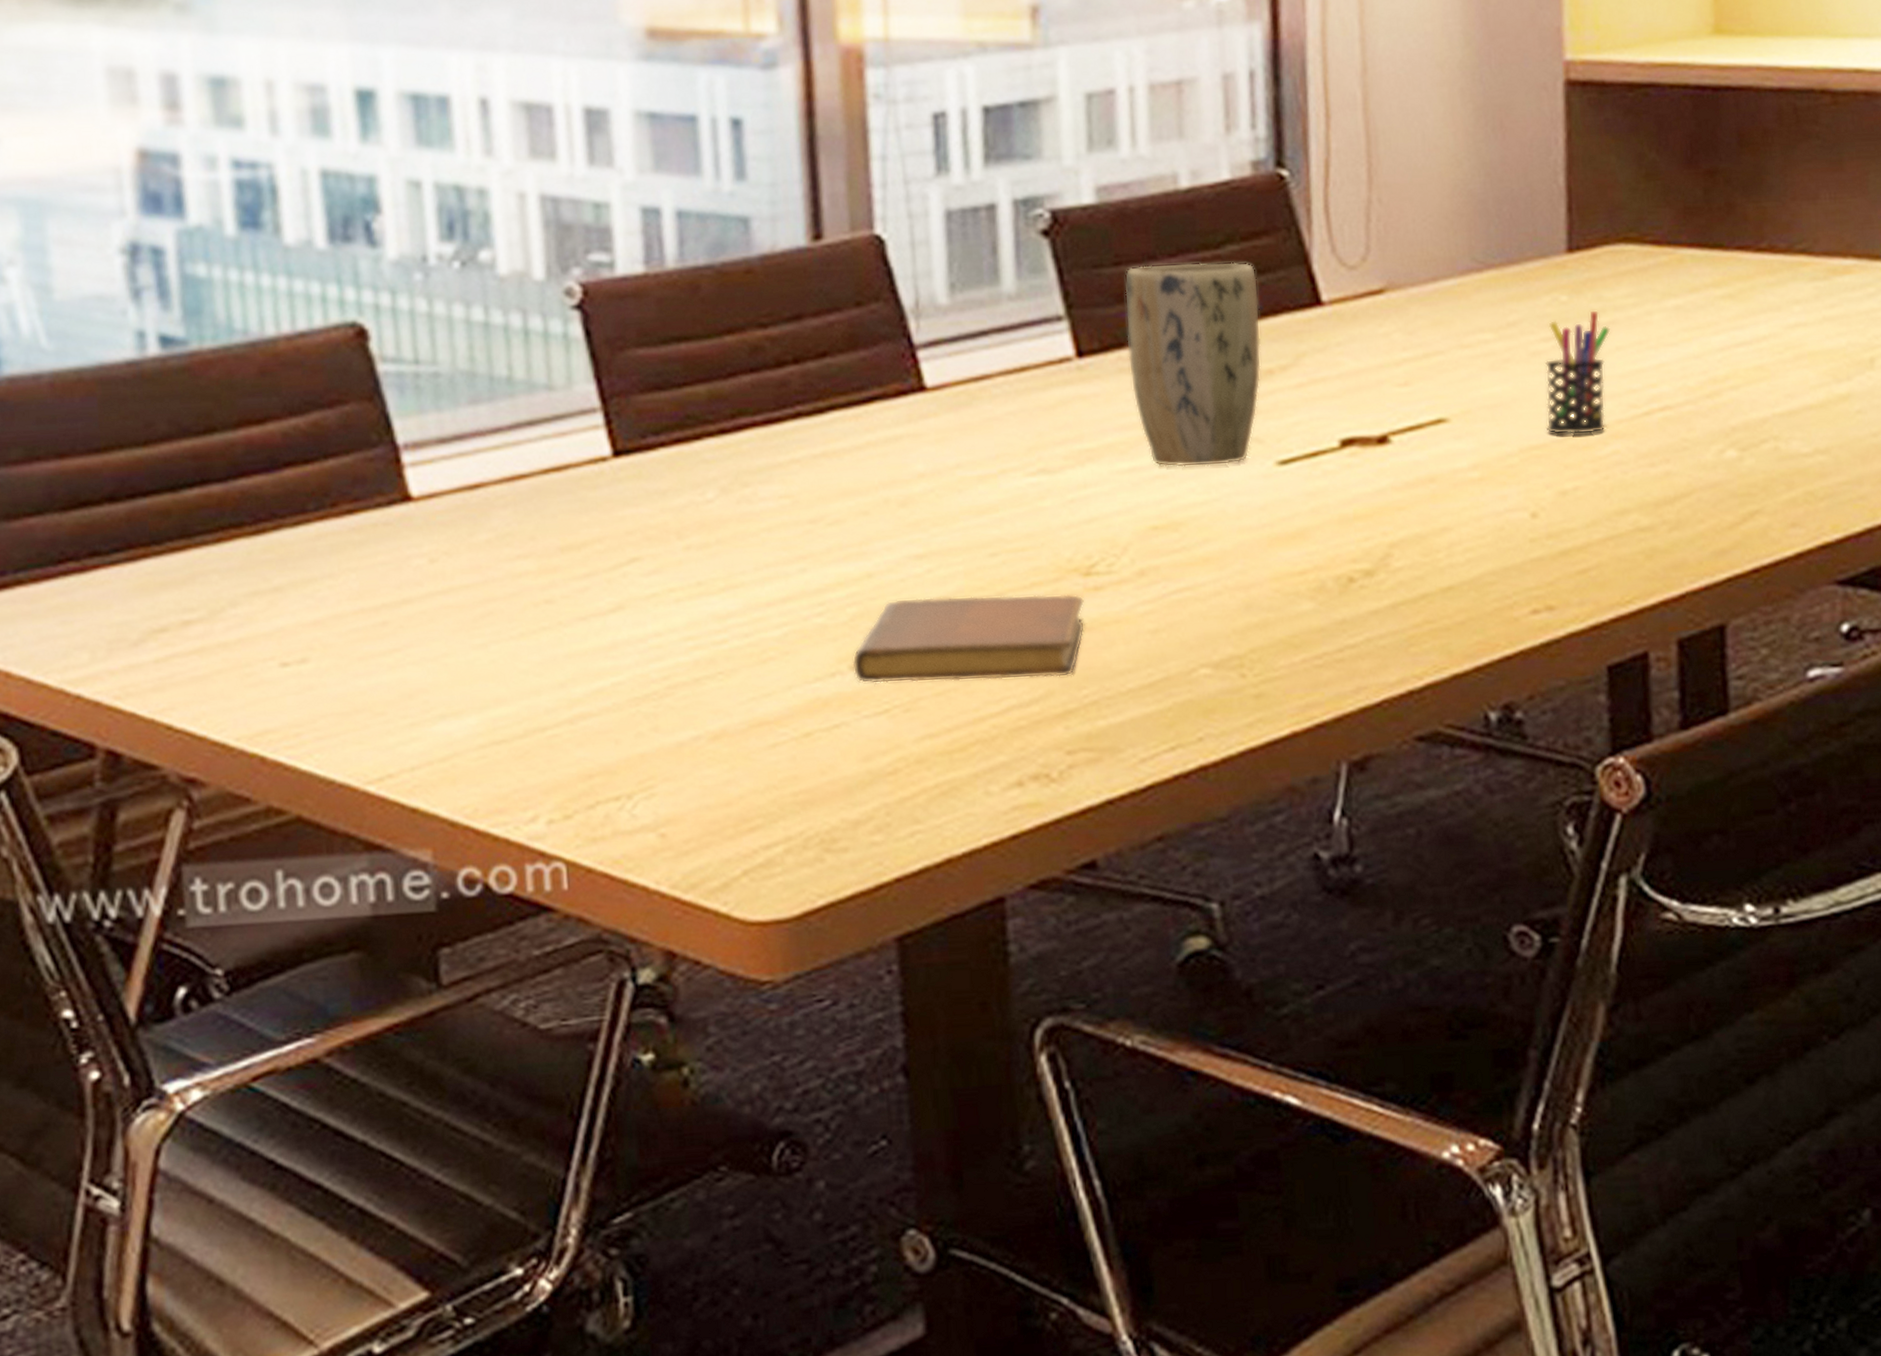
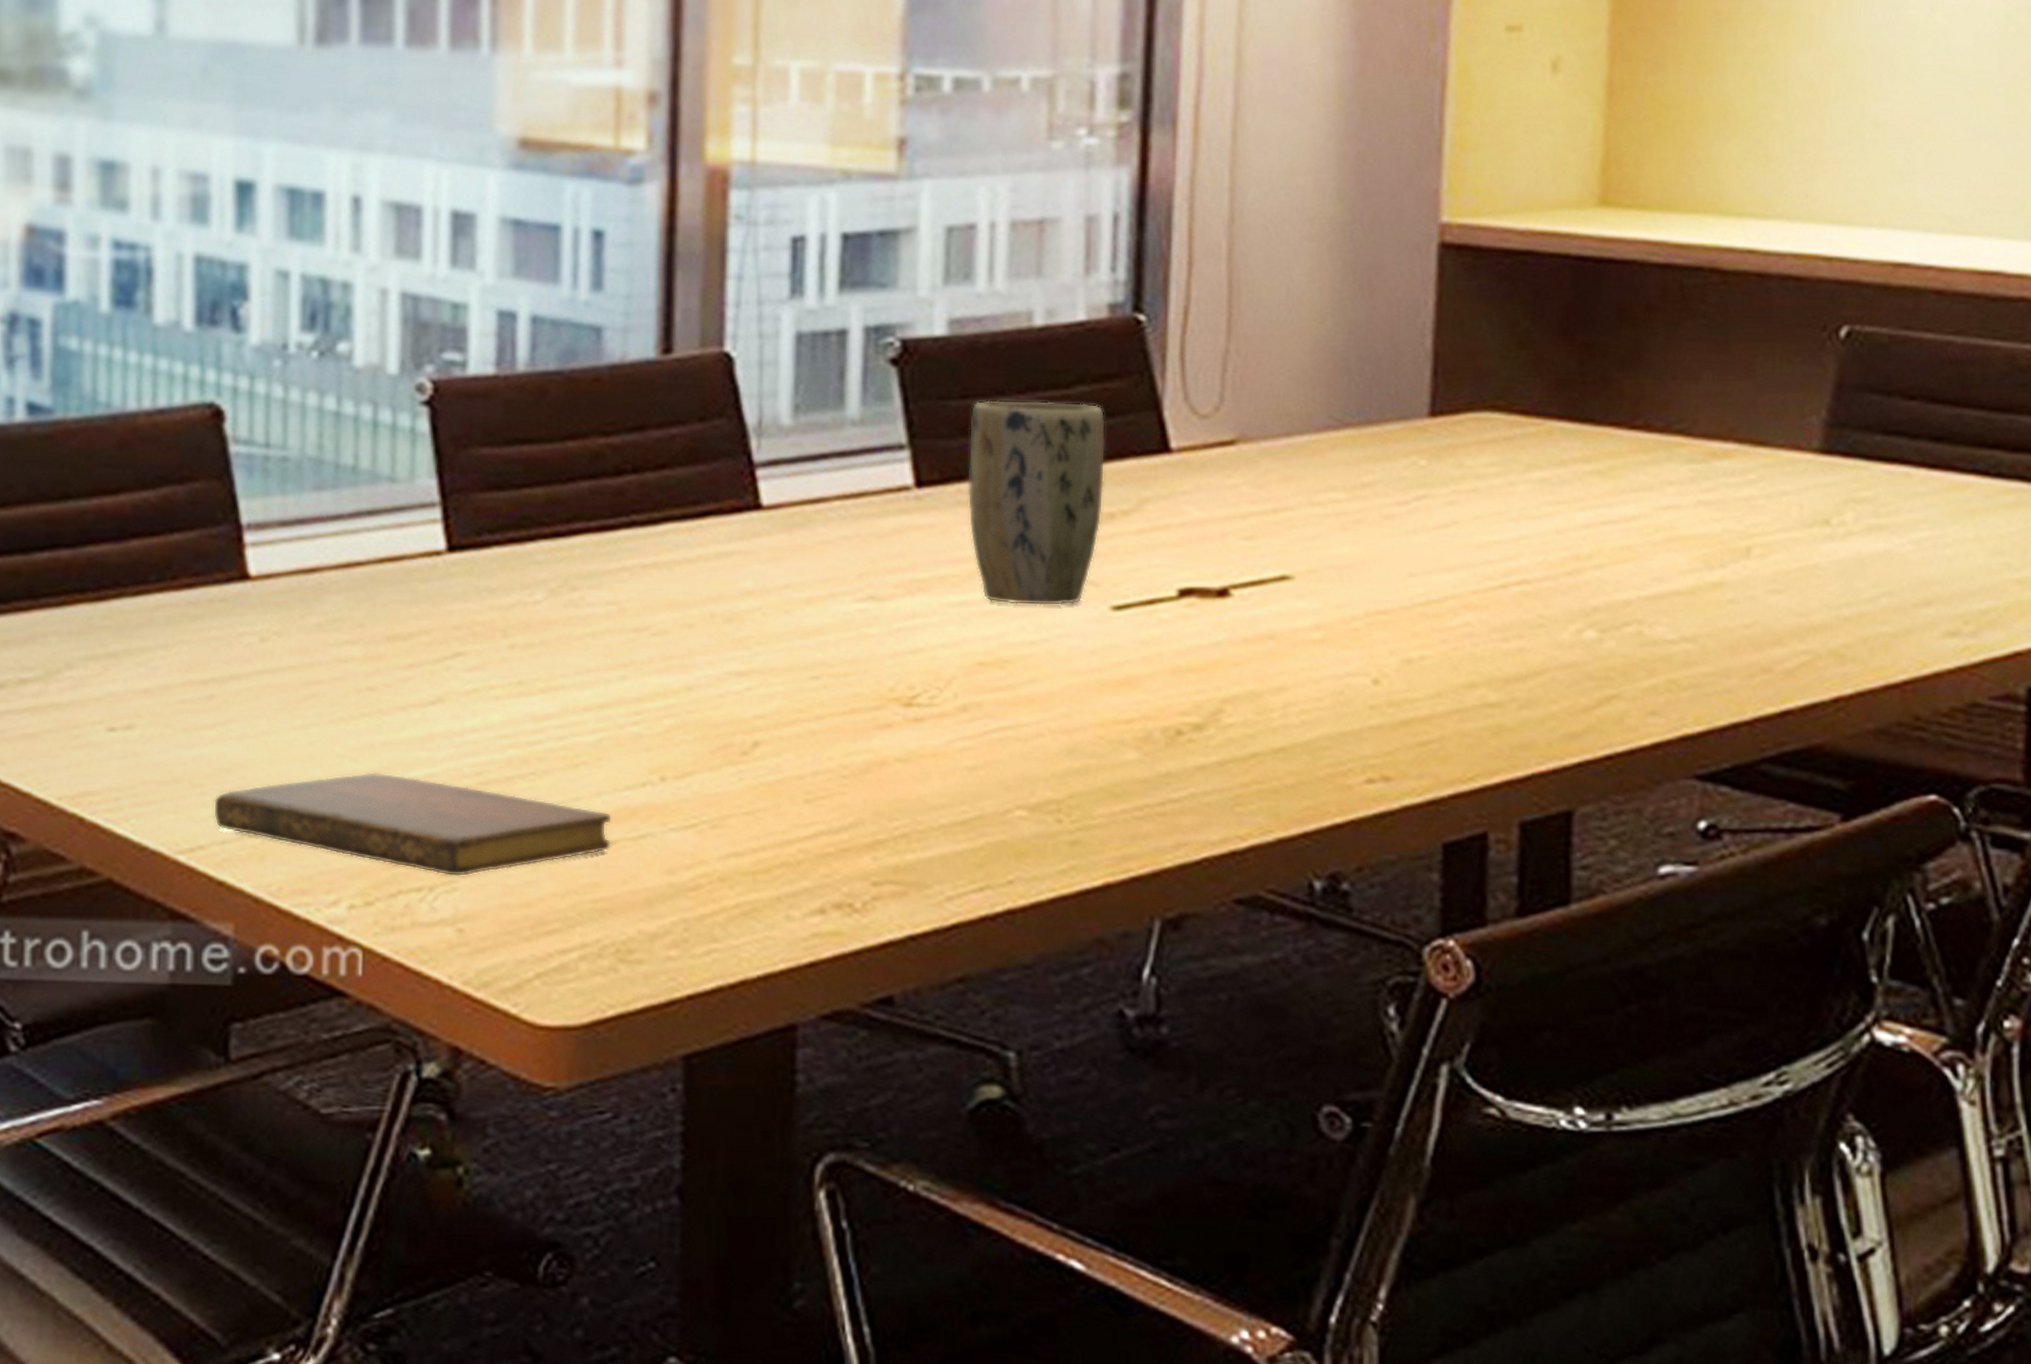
notebook: none [399,685,806,783] -> present [214,772,611,877]
notebook: present [852,594,1085,684] -> none [664,714,904,806]
pen holder: present [1546,310,1611,435] -> none [1395,477,1470,602]

